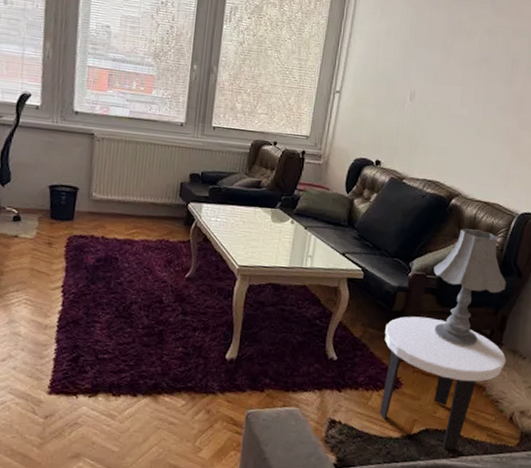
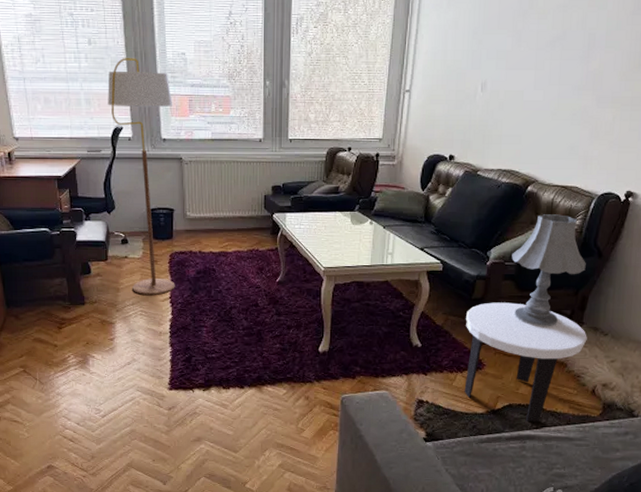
floor lamp: none [17,22,91,283] -> present [107,57,175,296]

